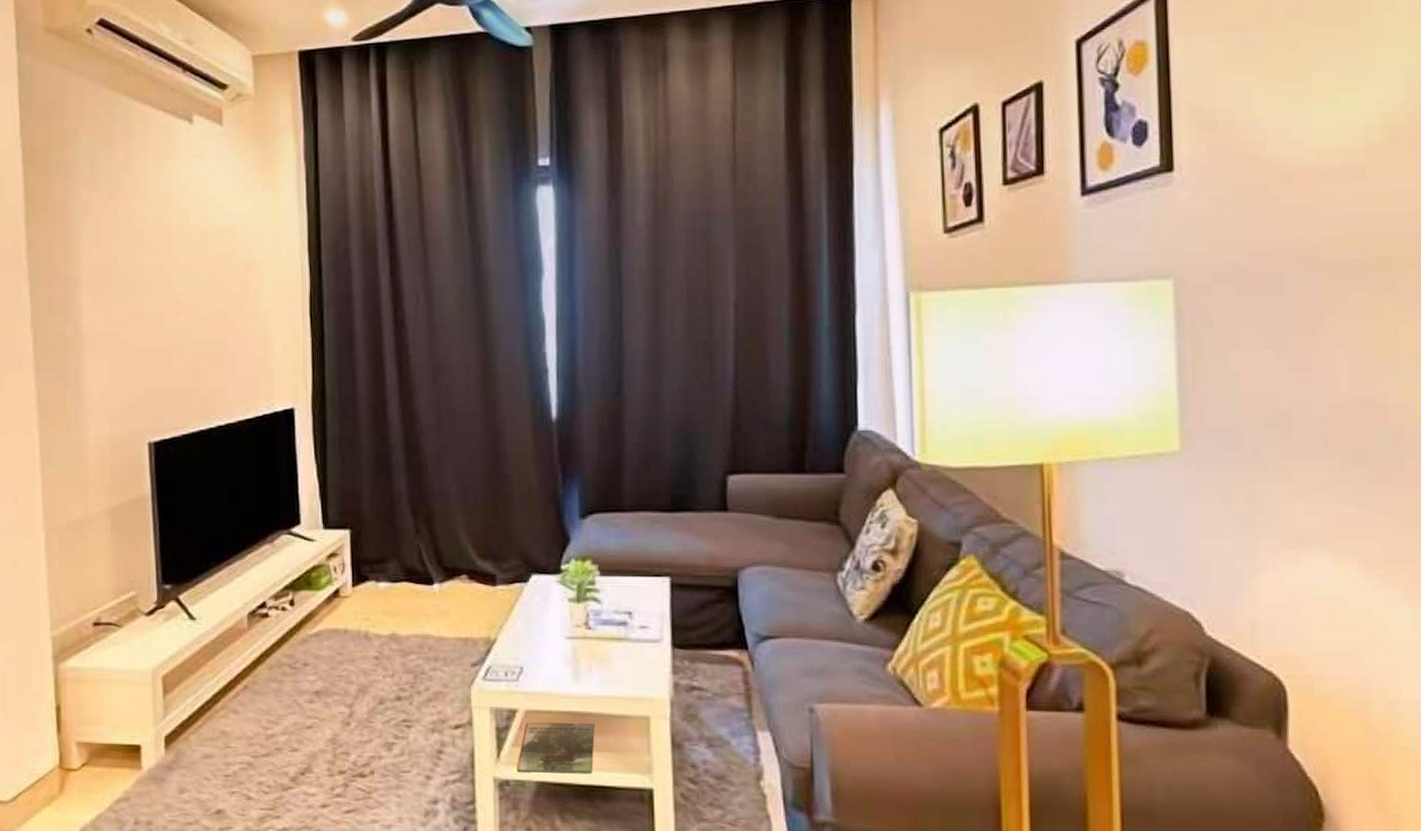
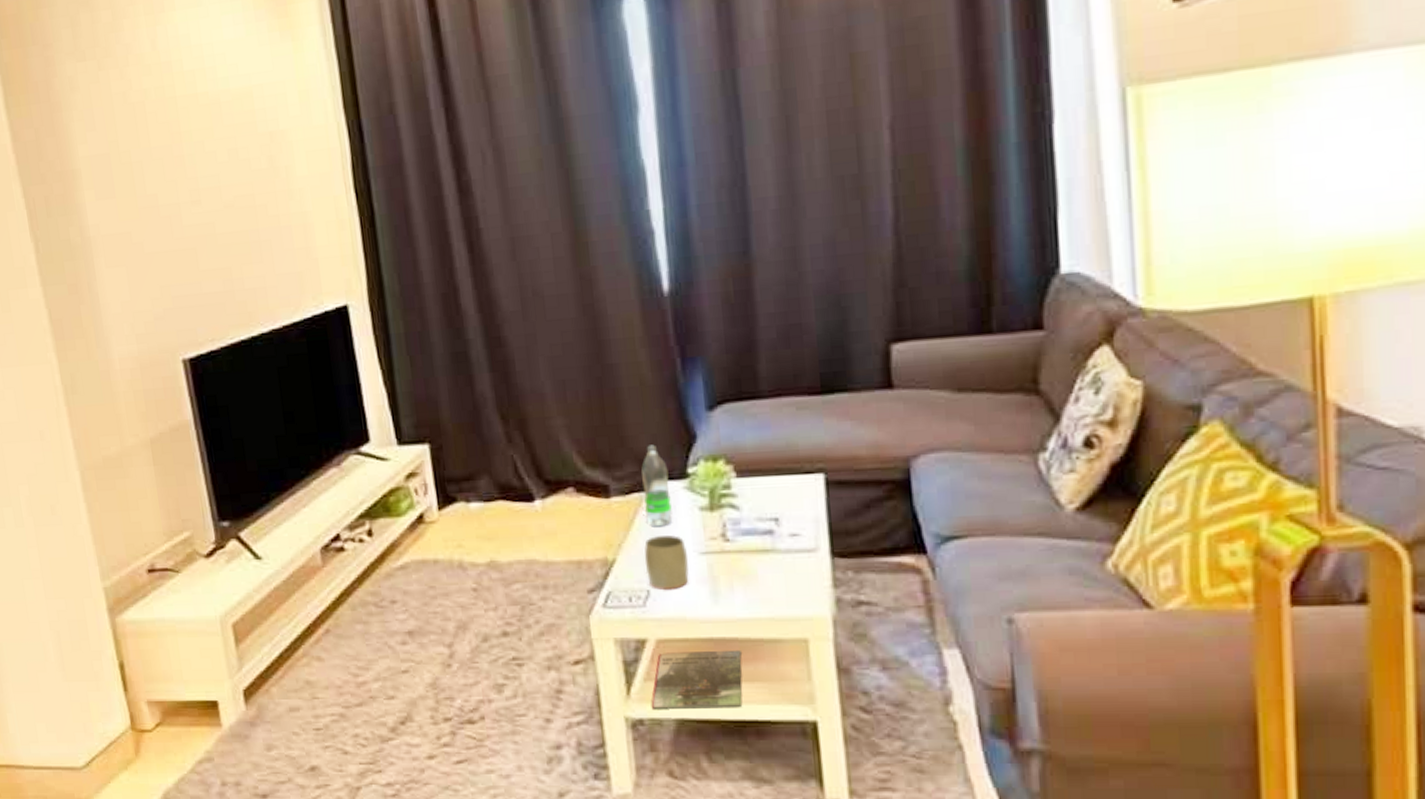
mug: none [520,621,557,668] -> present [644,535,689,591]
bottle: none [524,543,546,613] -> present [641,444,673,527]

